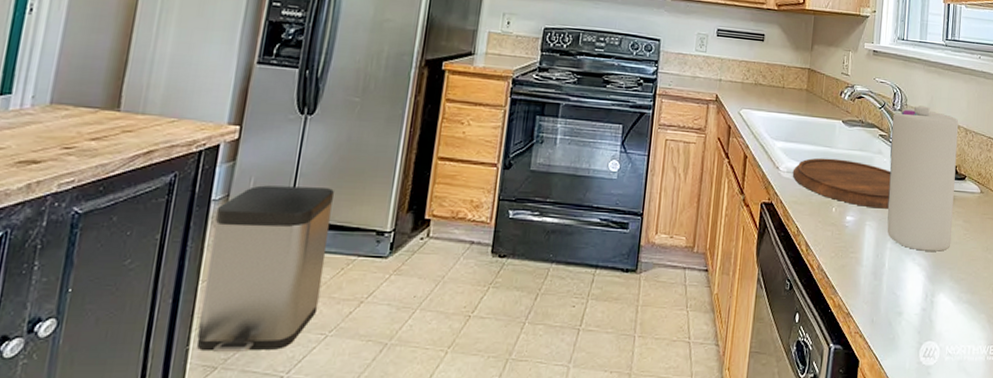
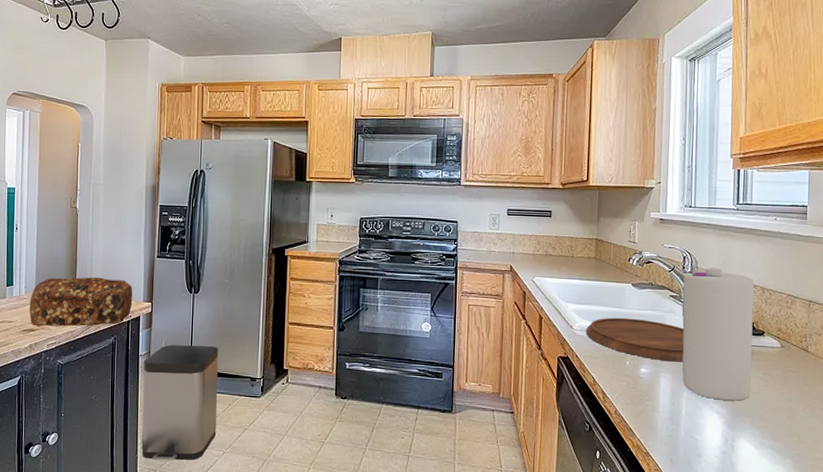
bread loaf: none [33,85,214,158] -> present [29,277,133,327]

